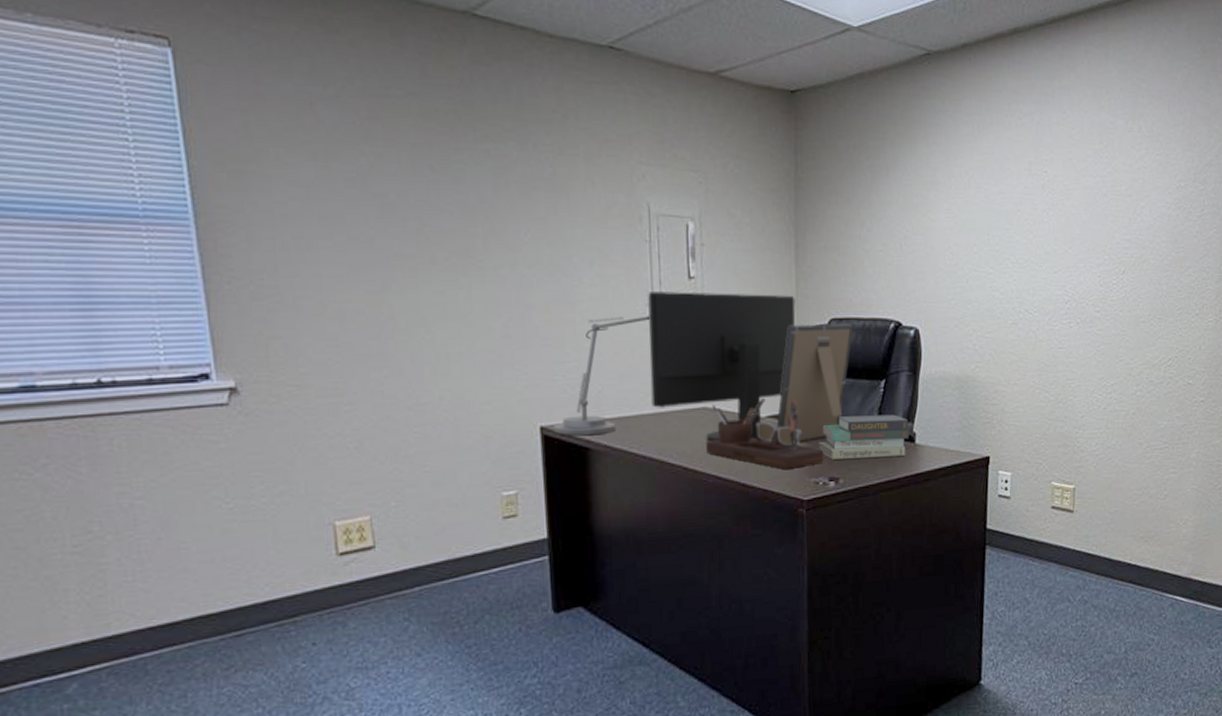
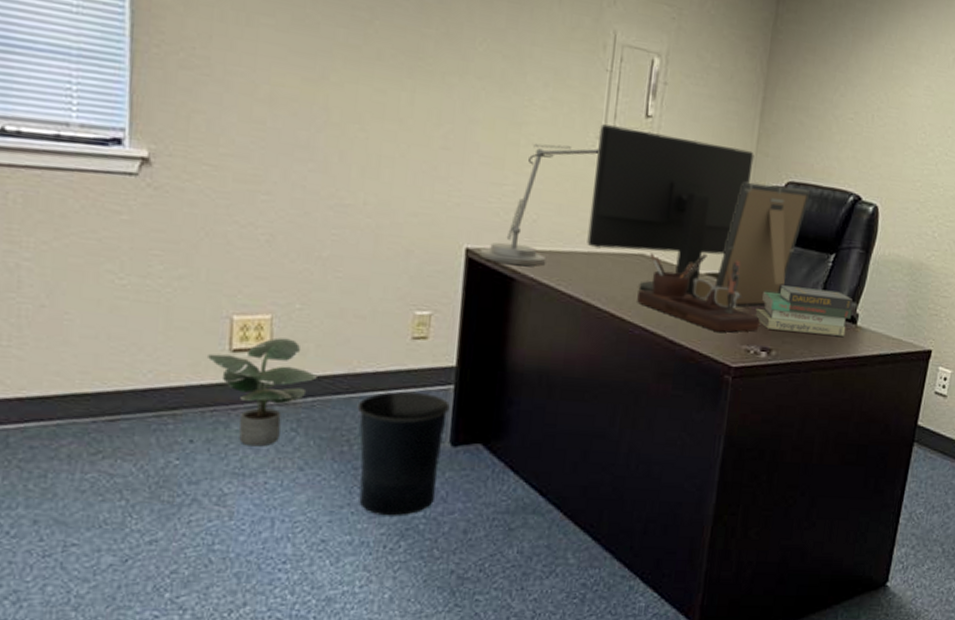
potted plant: none [316,535,421,641] -> present [206,337,317,447]
waste bin: none [461,567,547,686] -> present [357,391,450,515]

